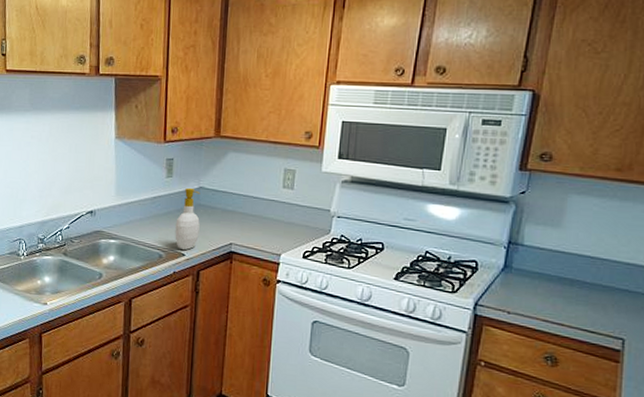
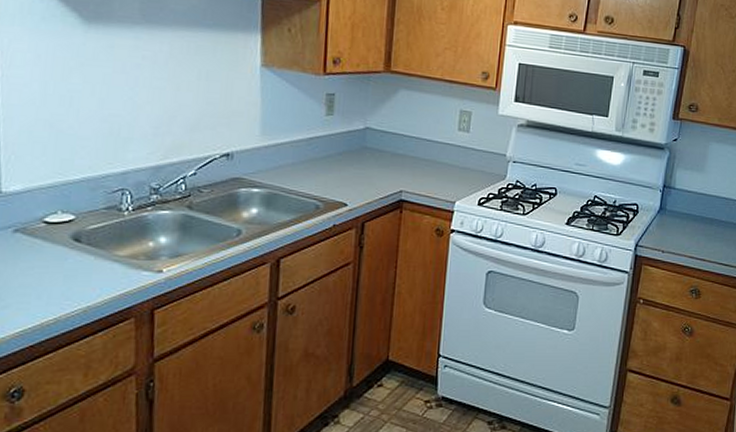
soap bottle: present [175,187,200,250] -> none [335,127,367,199]

